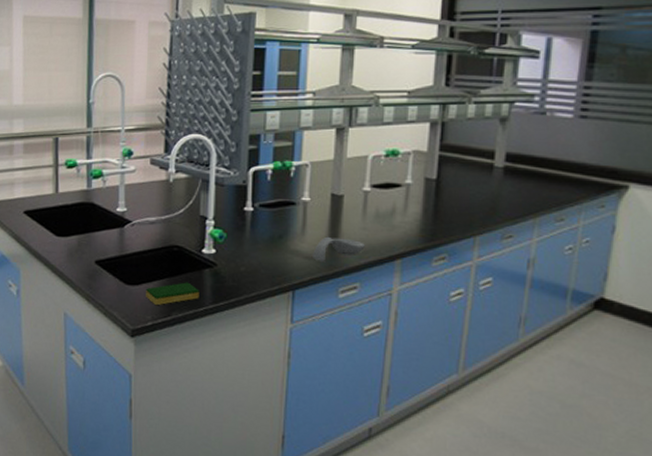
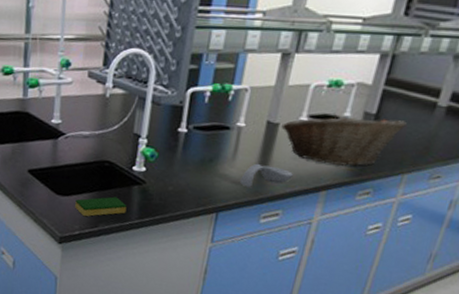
fruit basket: none [346,181,468,233] -> present [281,113,407,167]

